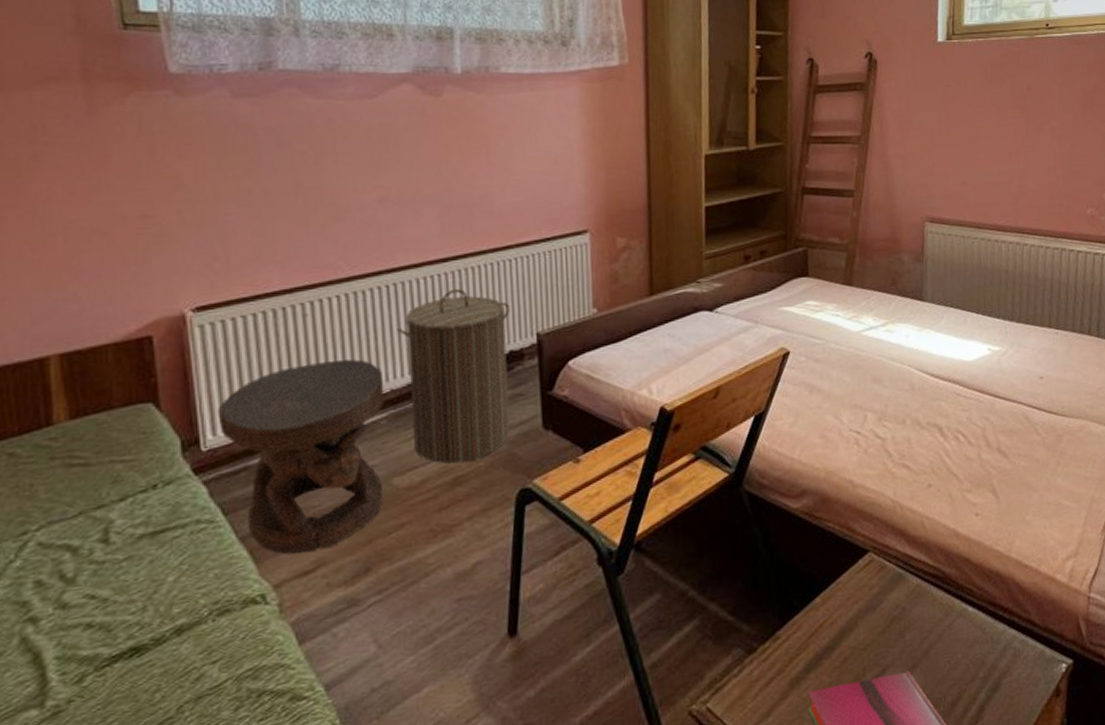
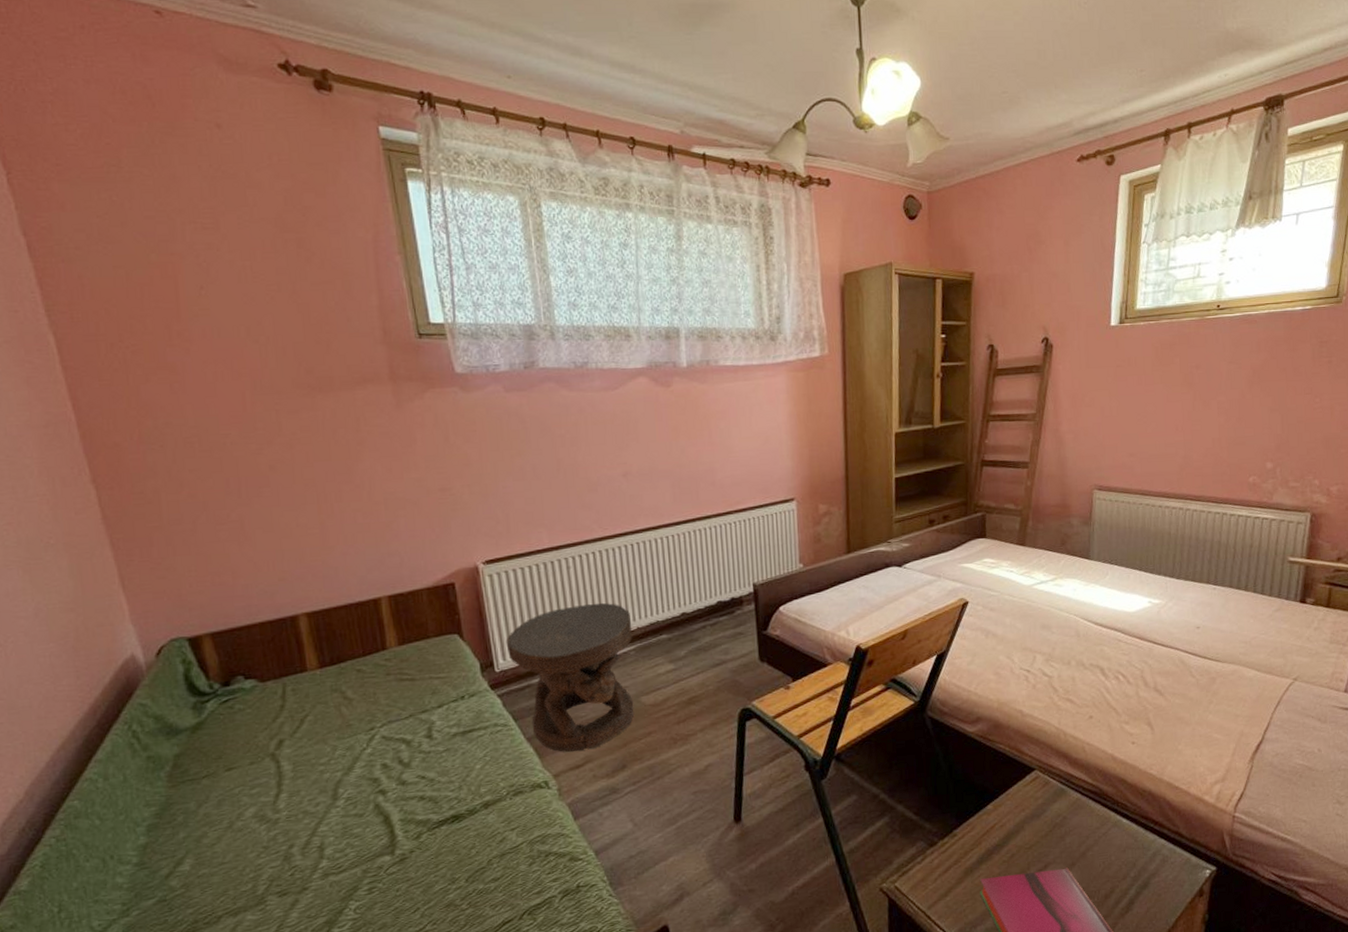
laundry hamper: present [397,288,511,464] -> none [640,546,732,687]

